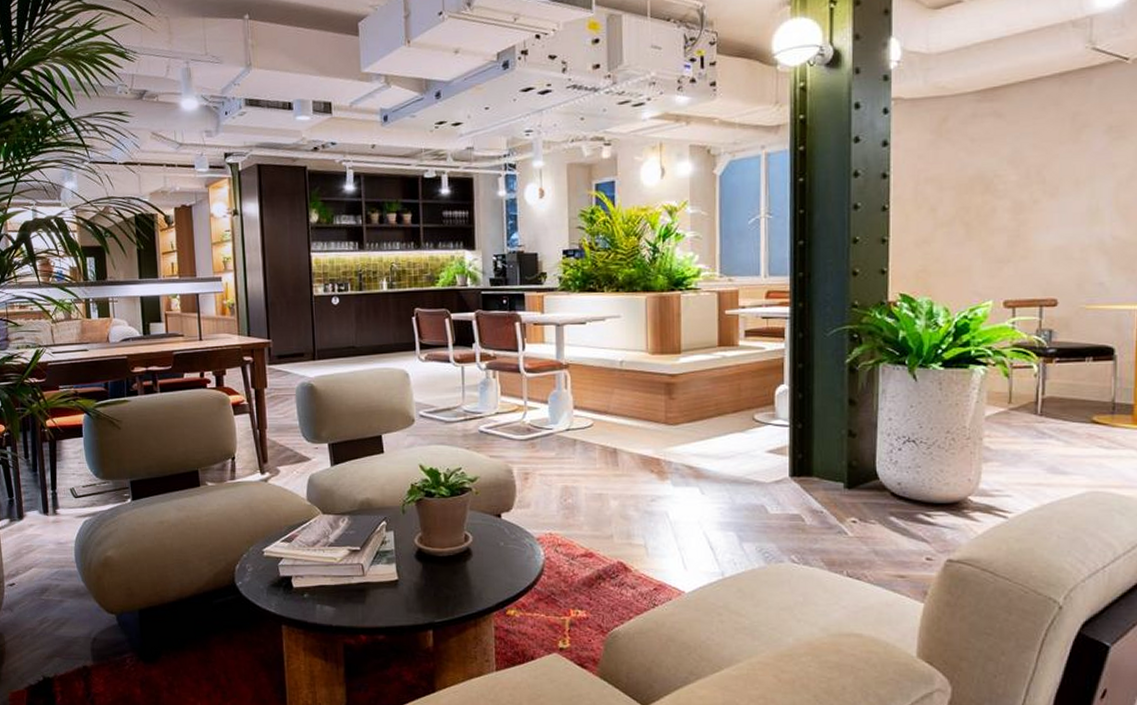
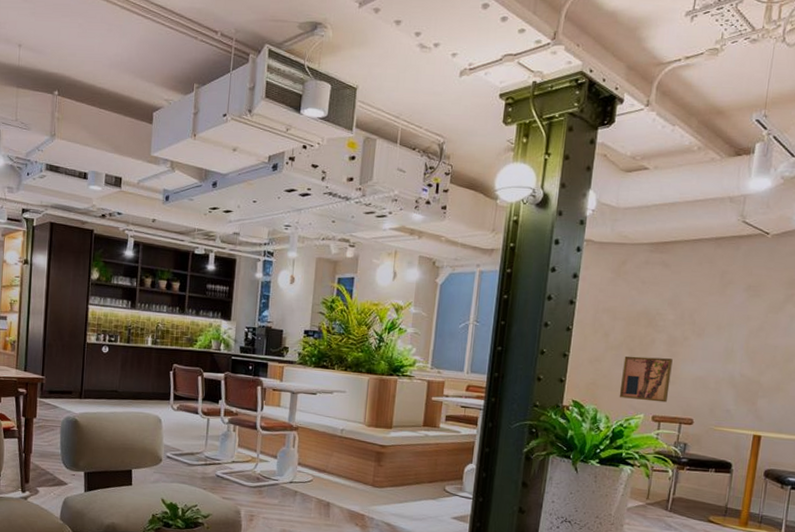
wall art: none [958,229,1022,284] -> present [619,356,673,403]

